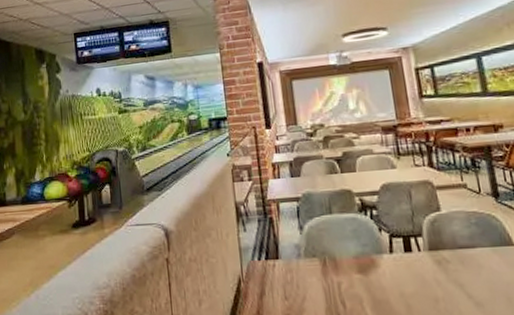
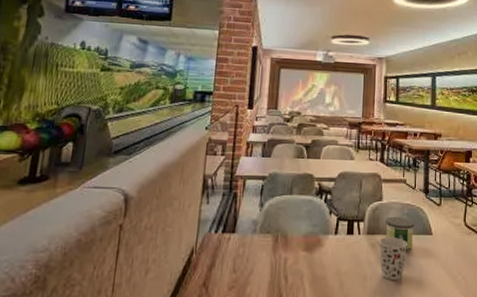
cup: none [445,252,485,300] -> present [379,237,407,280]
candle: none [448,227,491,265] -> present [385,216,415,250]

